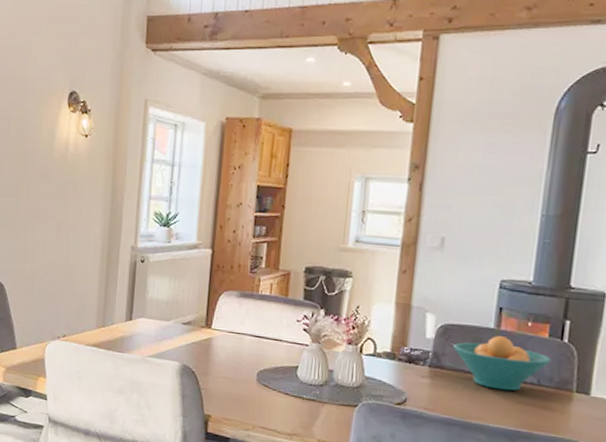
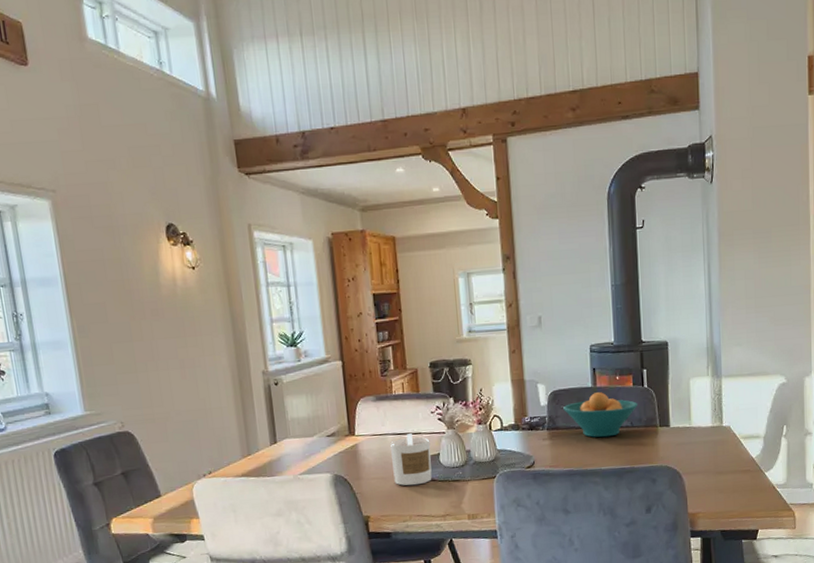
candle: none [243,338,290,395] -> present [390,434,432,486]

